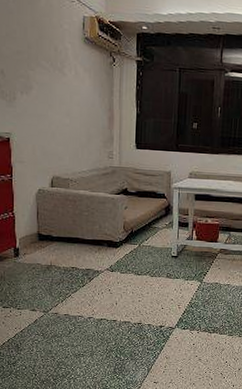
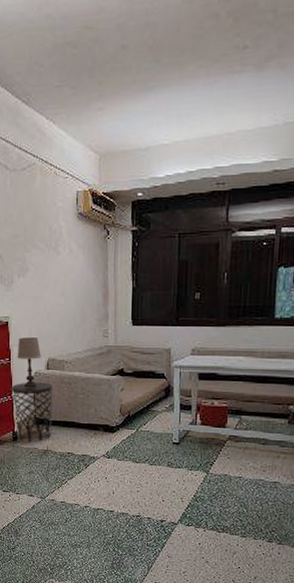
side table: none [12,199,58,258] -> present [11,382,53,443]
table lamp: none [19,154,45,205] -> present [17,337,41,388]

